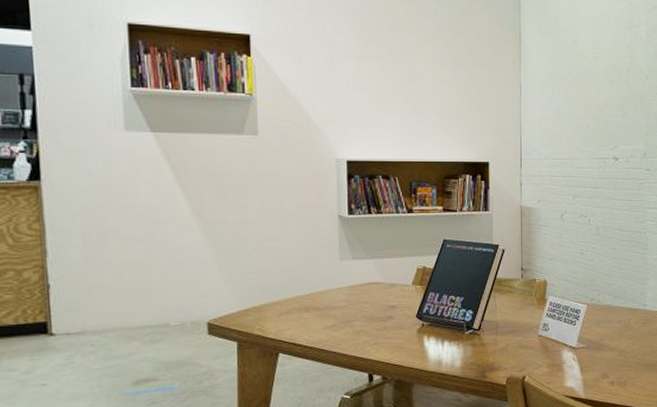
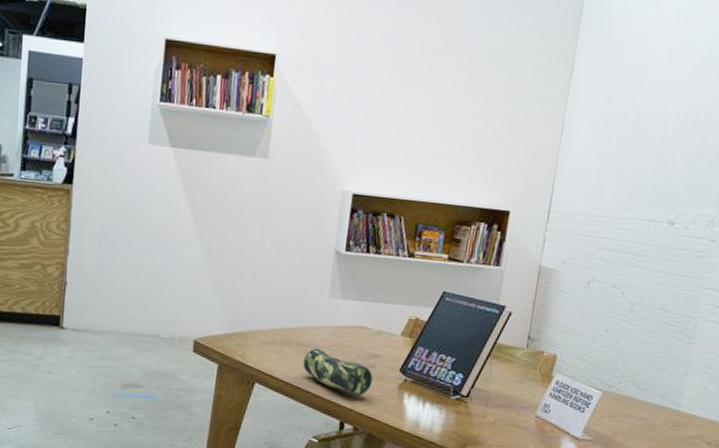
pencil case: none [324,309,394,347] -> present [303,347,373,396]

